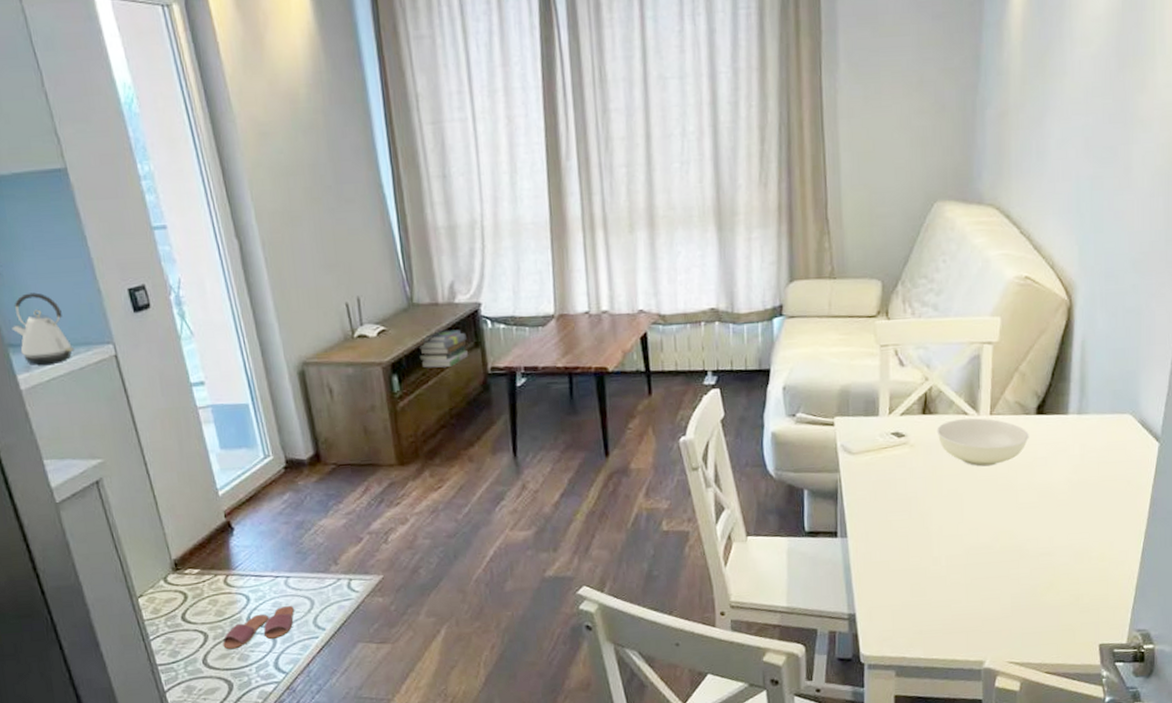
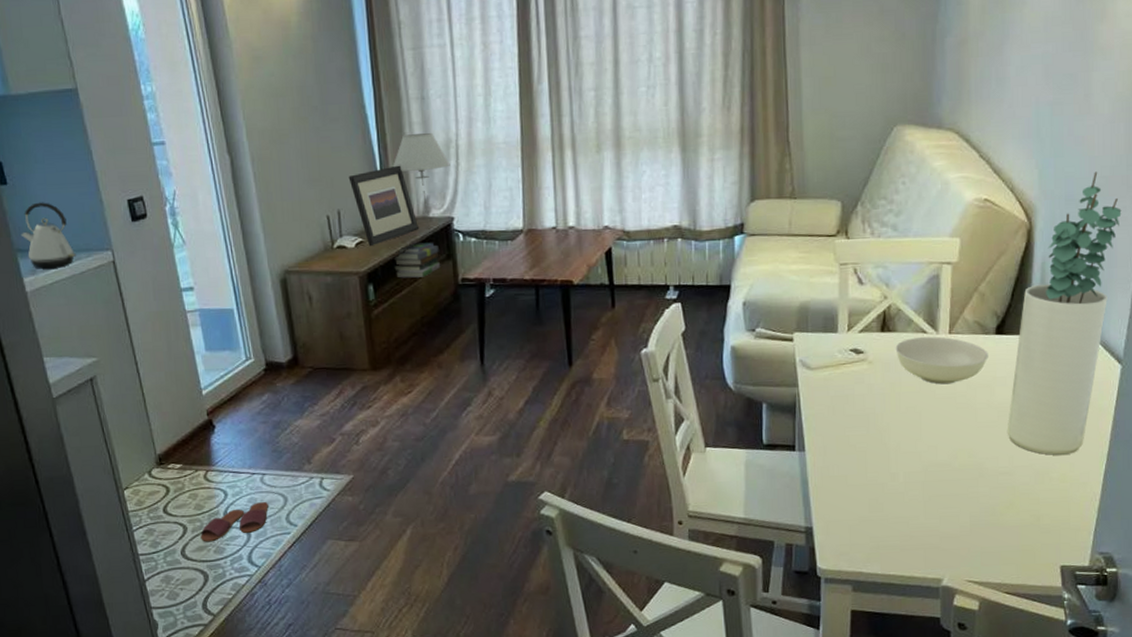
picture frame: none [367,248,444,335] -> present [348,165,418,247]
table lamp: none [414,213,476,299] -> present [393,132,450,213]
vase: none [1047,247,1160,535] -> present [1007,171,1122,455]

